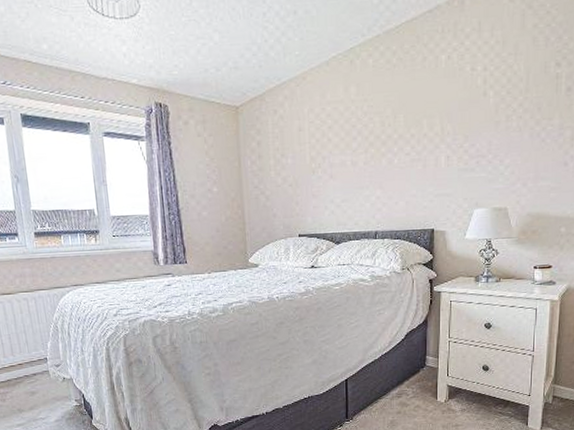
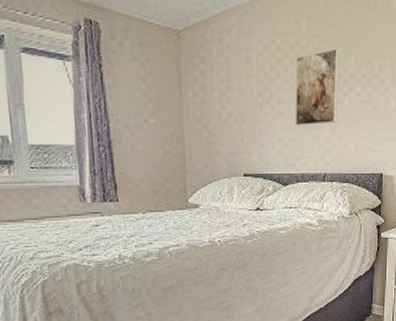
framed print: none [345,111,388,187] -> present [295,49,339,126]

